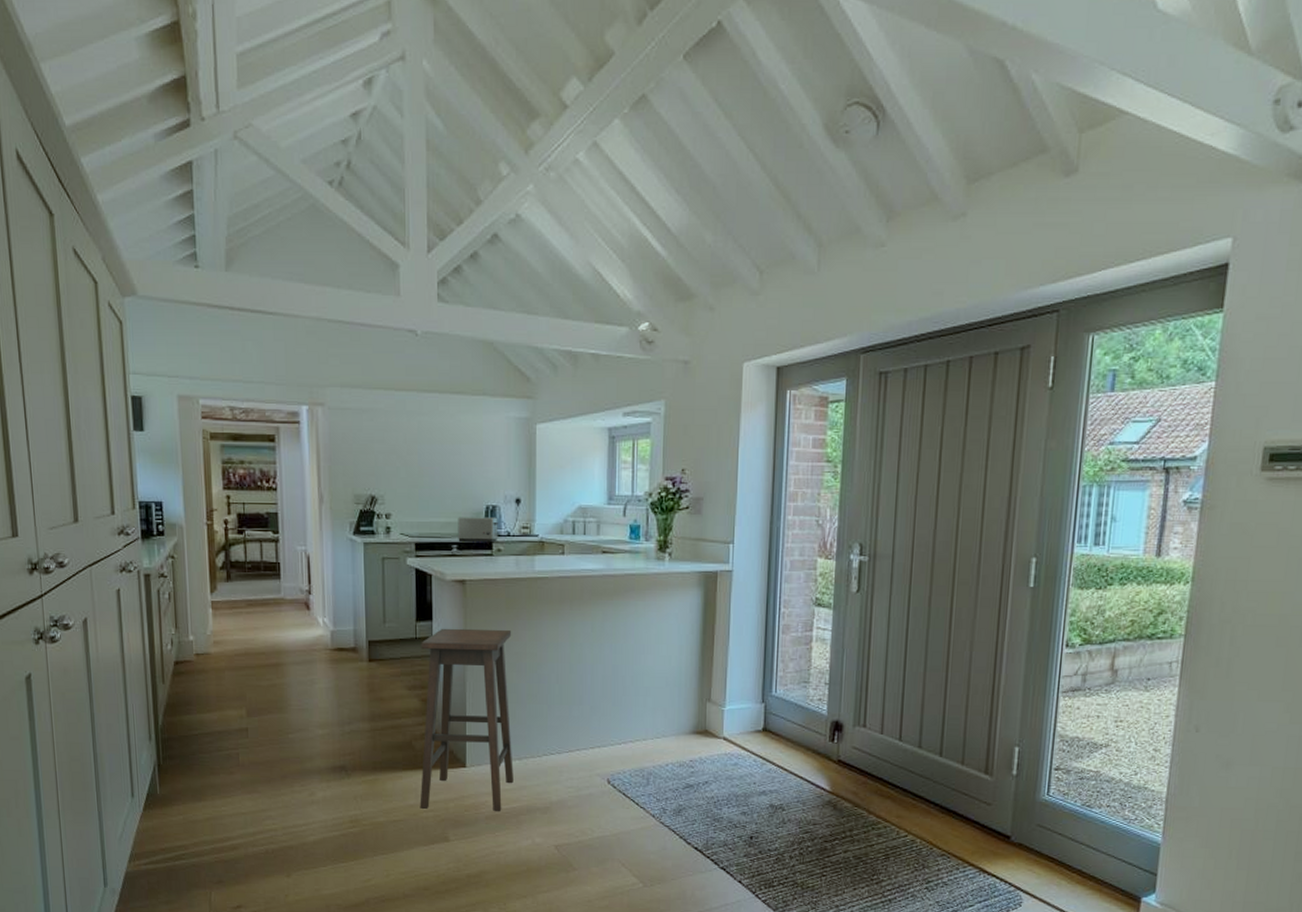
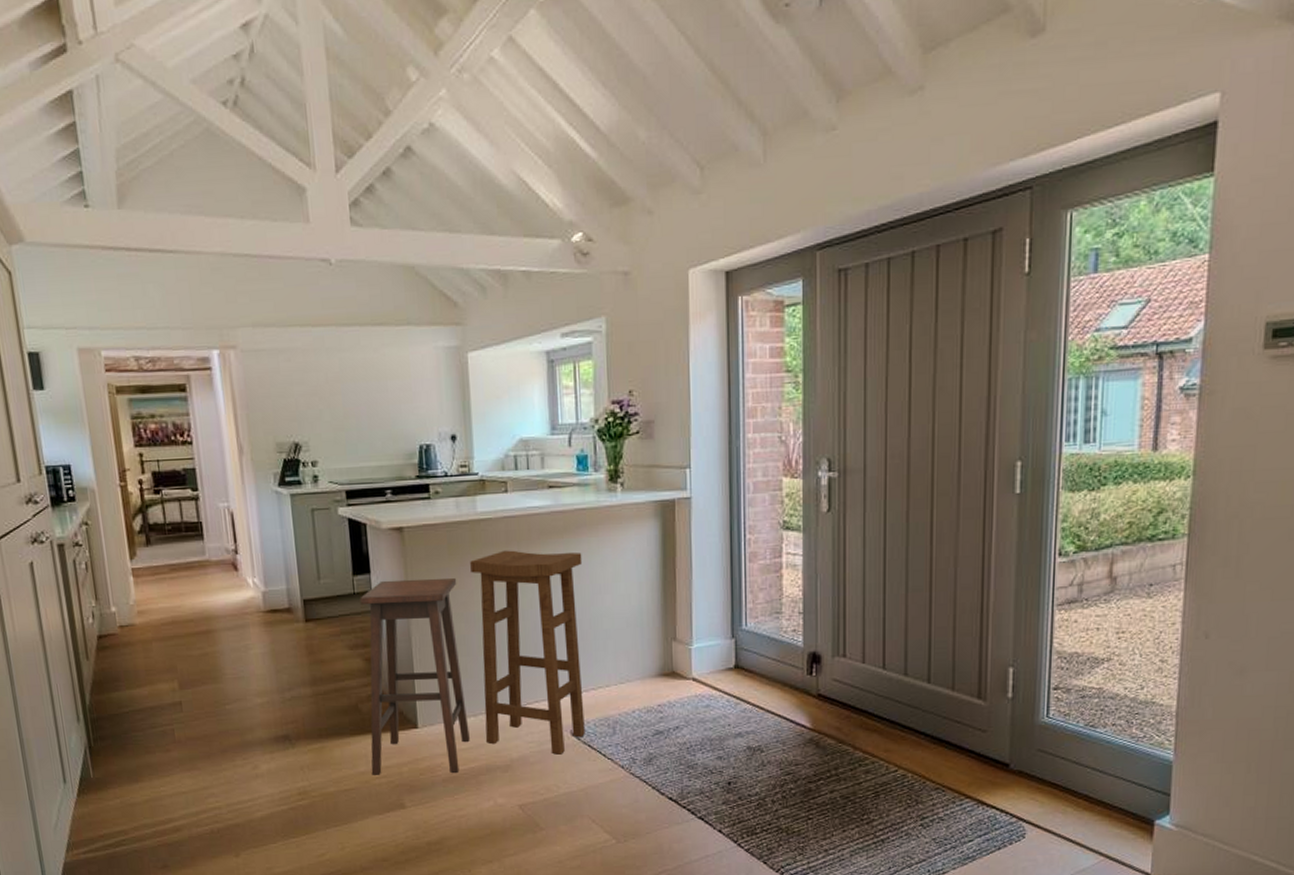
toaster: present [458,517,498,543] -> none [390,457,435,487]
bar stool: none [525,608,629,801] -> present [470,550,585,755]

